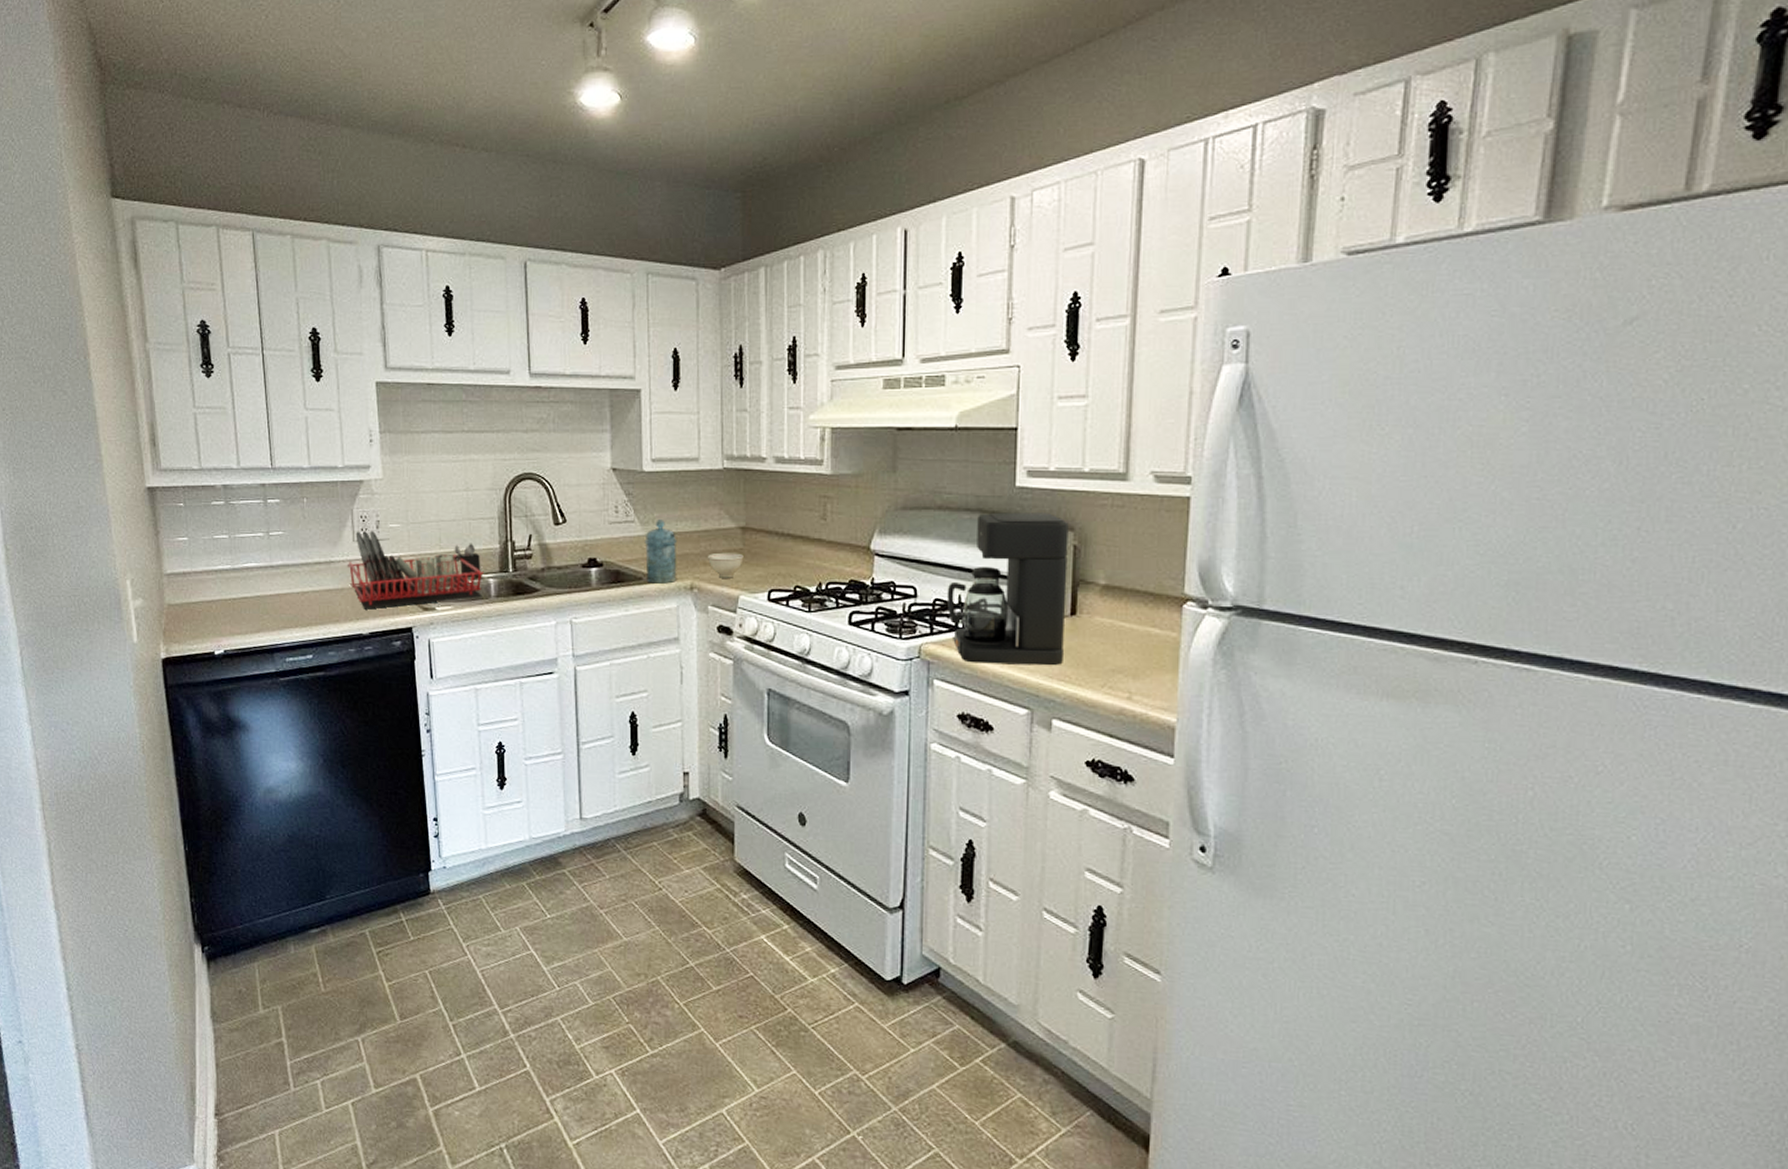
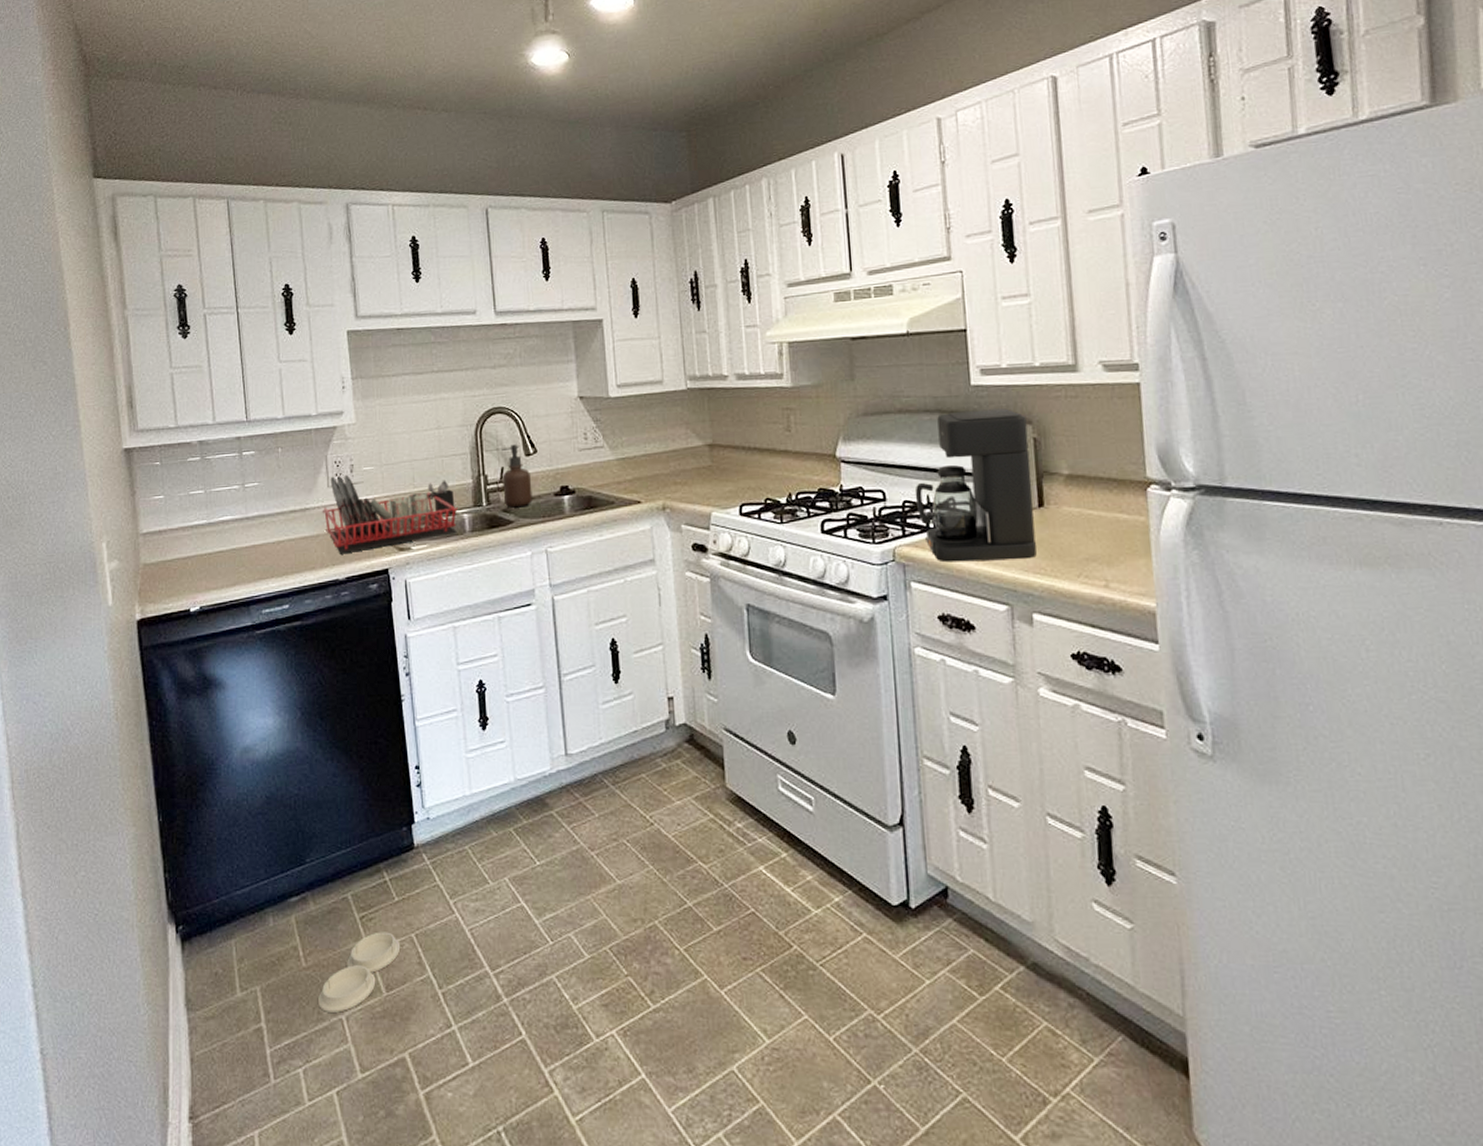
pet bowl: none [336,966,415,1035] -> present [318,932,401,1013]
soap dispenser: none [530,512,560,576] -> present [502,444,533,508]
canister: present [644,518,678,584] -> none [614,442,649,507]
bowl: present [707,552,744,578] -> none [677,470,713,496]

